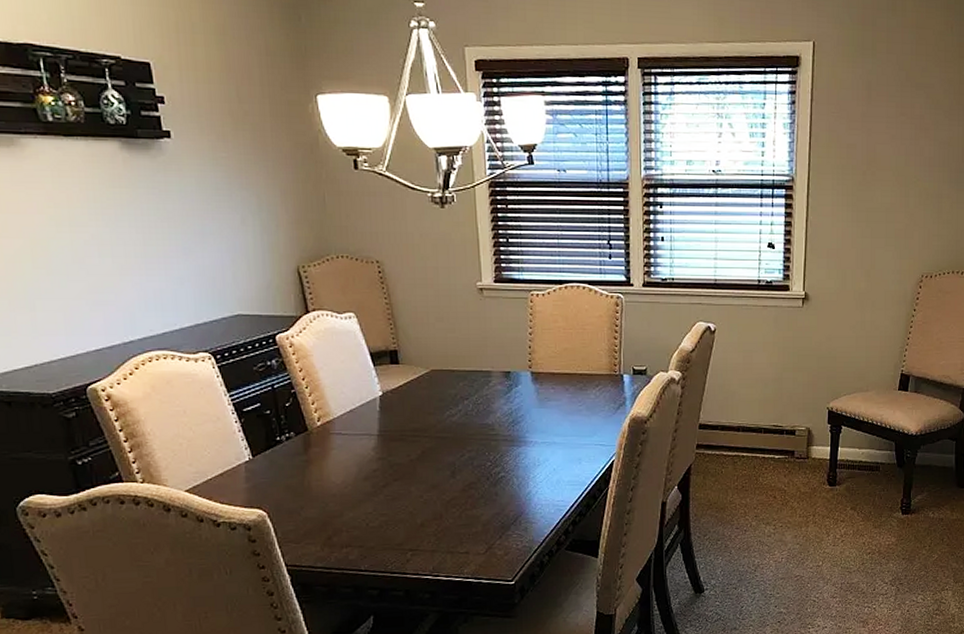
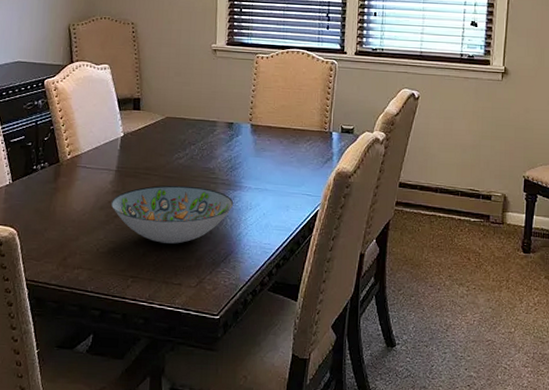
decorative bowl: none [376,445,520,511] -> present [110,185,234,244]

